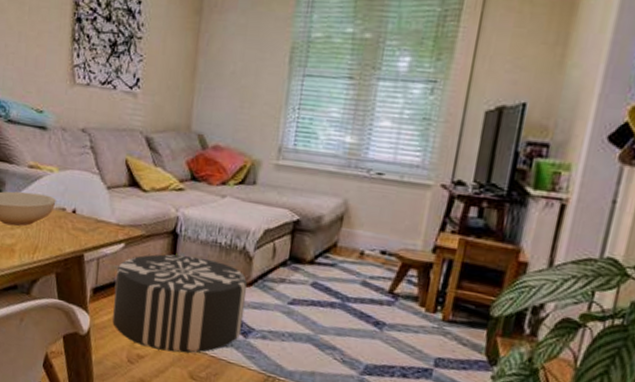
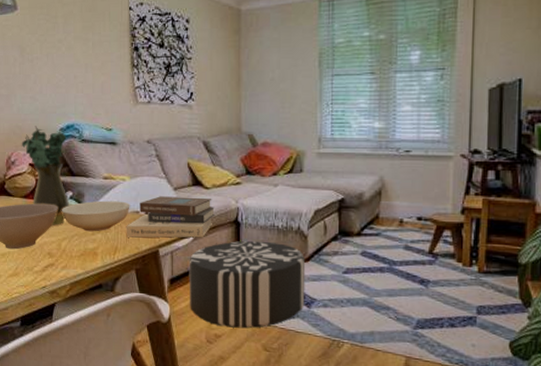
books: none [48,194,151,247] -> present [126,196,215,238]

